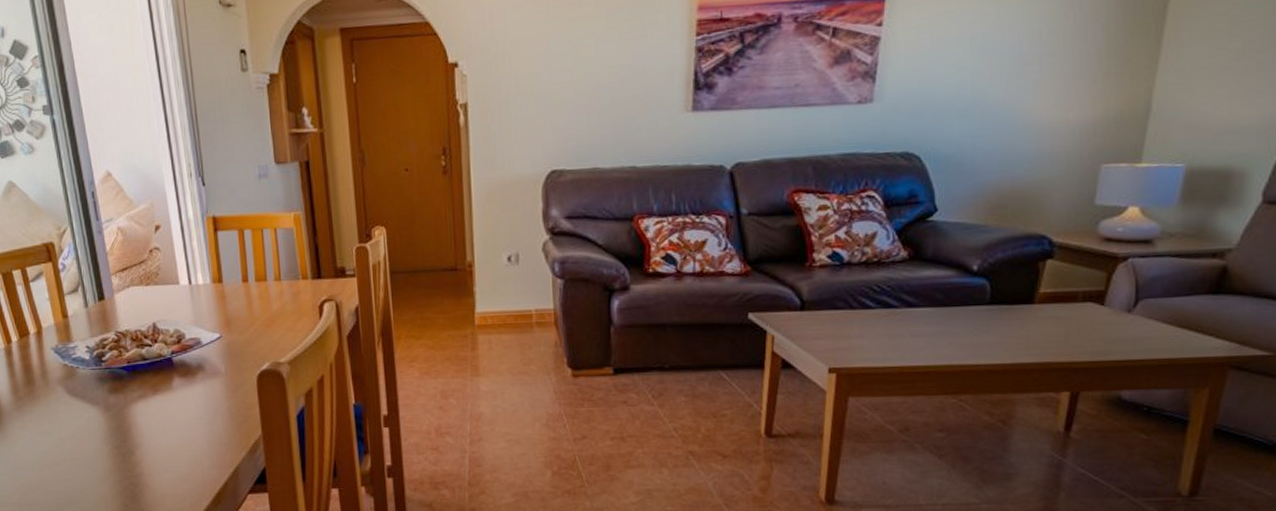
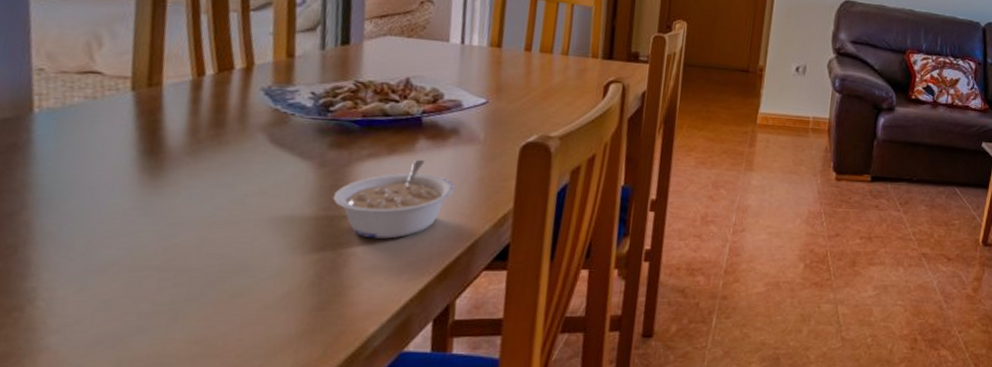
legume: none [120,396,211,470] -> present [332,159,455,239]

